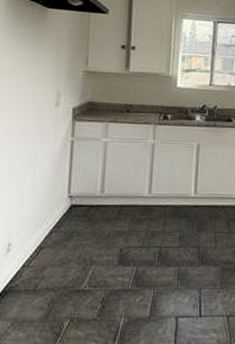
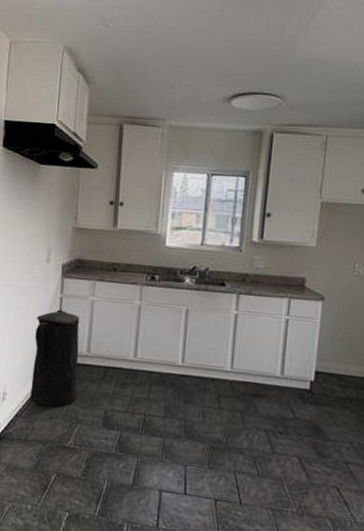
trash can: none [39,153,93,252] -> present [30,309,80,408]

